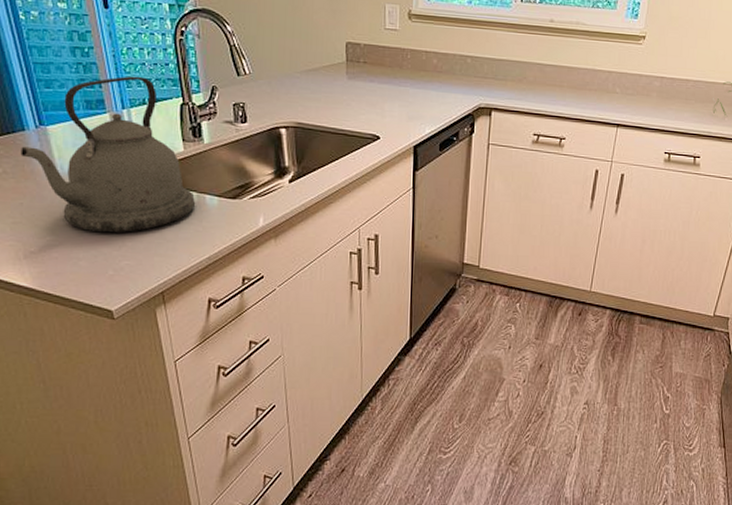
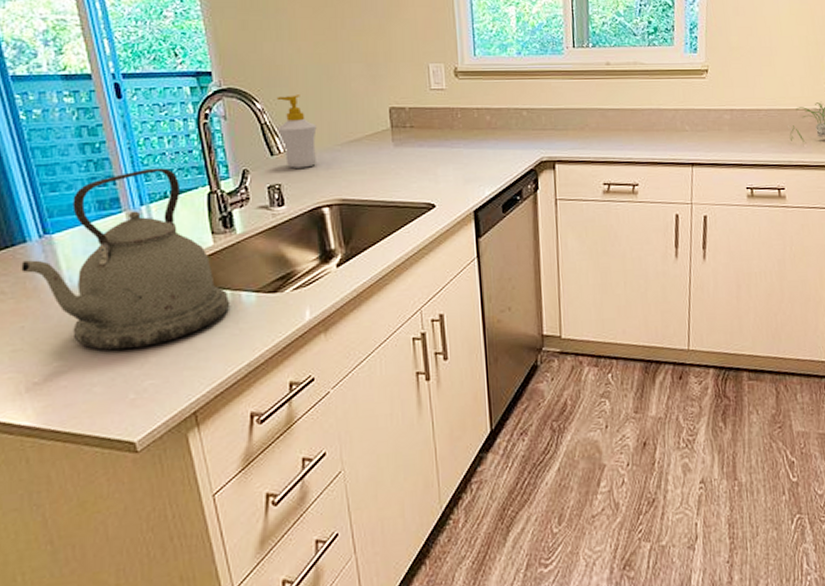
soap bottle: none [244,21,280,91] -> present [276,94,317,168]

